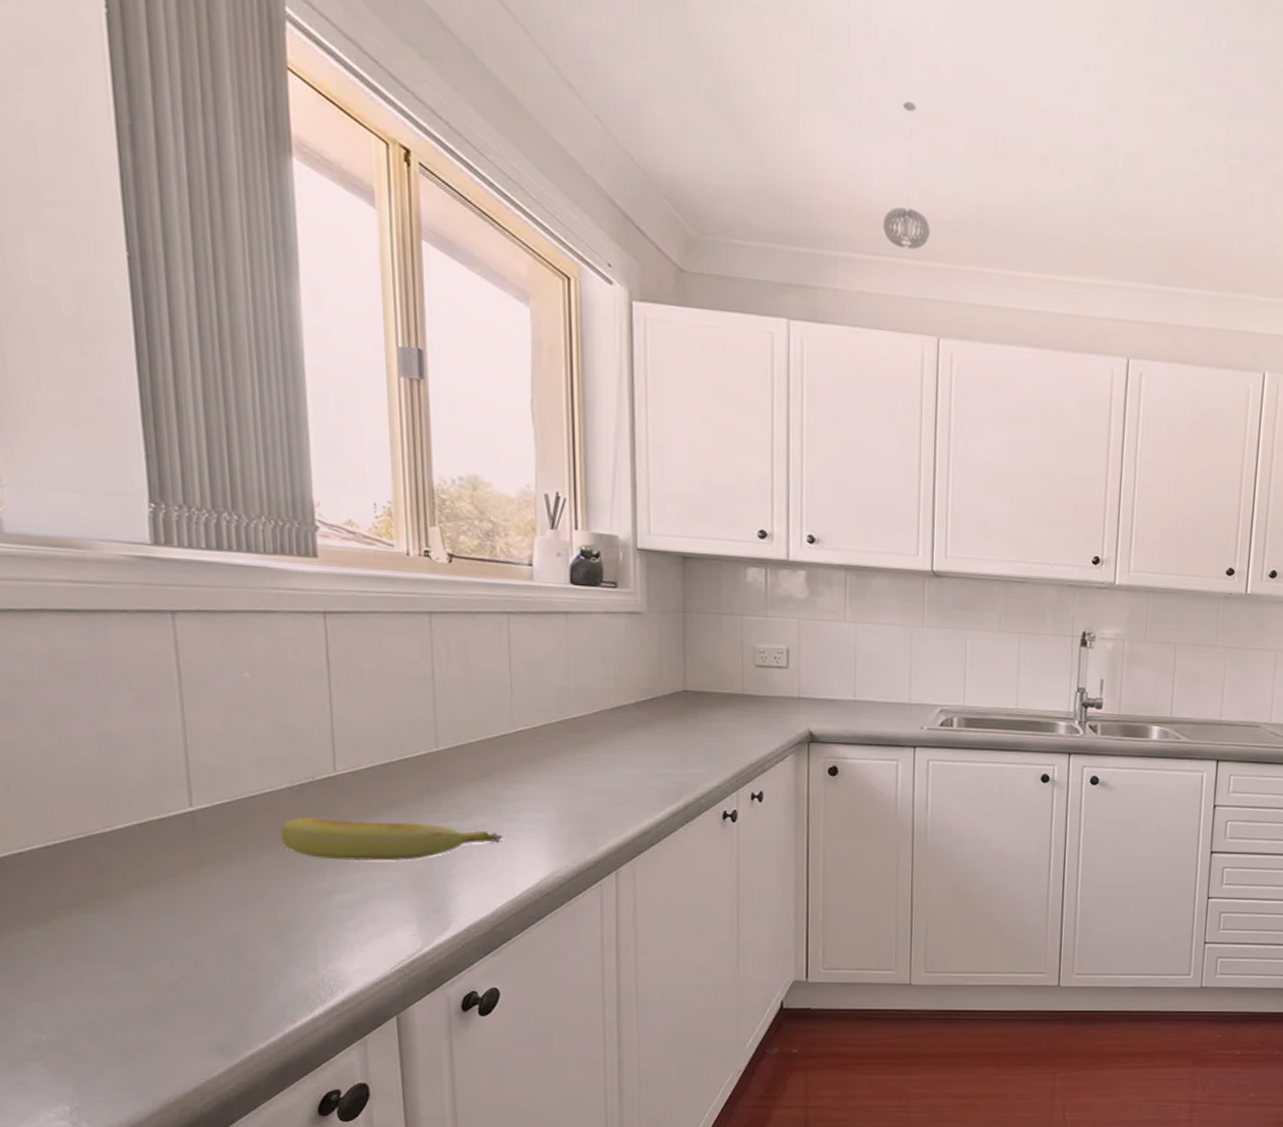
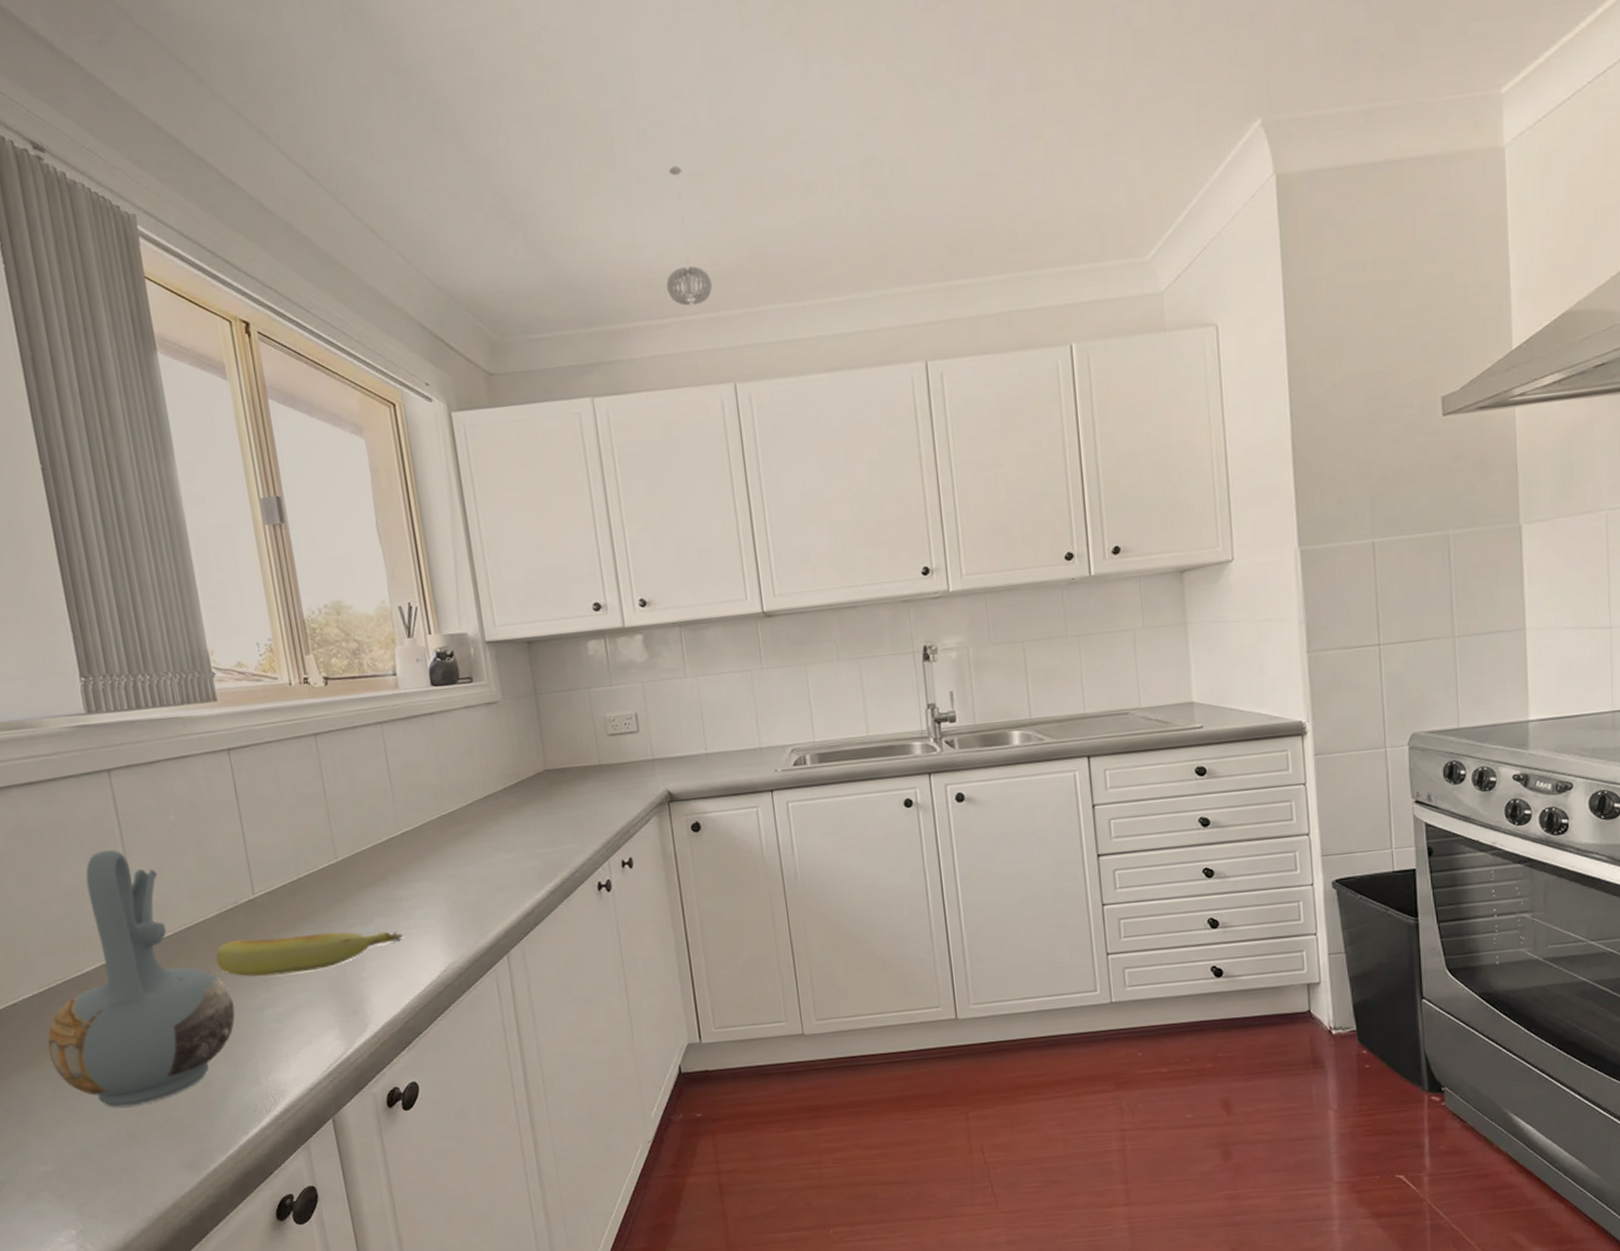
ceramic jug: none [58,698,296,980] -> present [47,849,235,1108]

